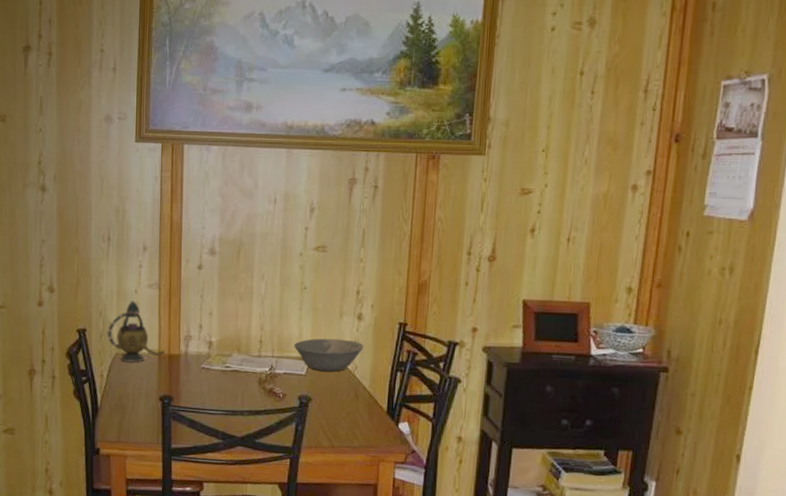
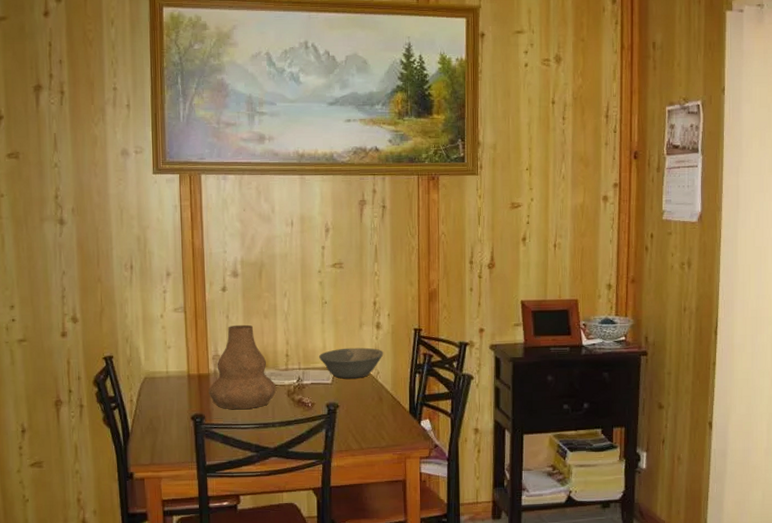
teapot: present [107,300,165,363] -> none [134,325,195,385]
vase: none [178,305,248,395] -> present [209,324,277,410]

